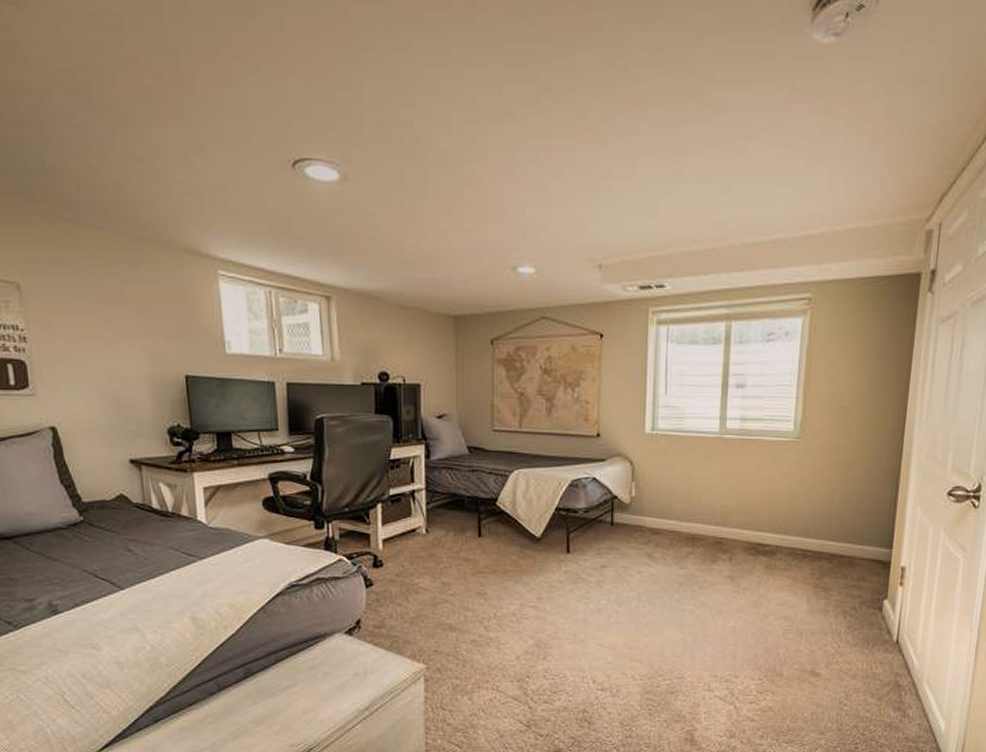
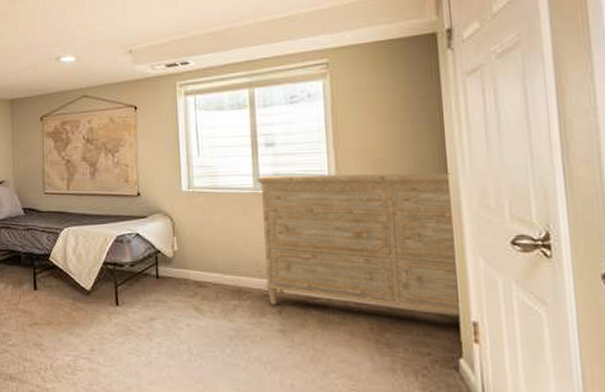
dresser: none [718,420,908,560] -> present [257,173,458,314]

